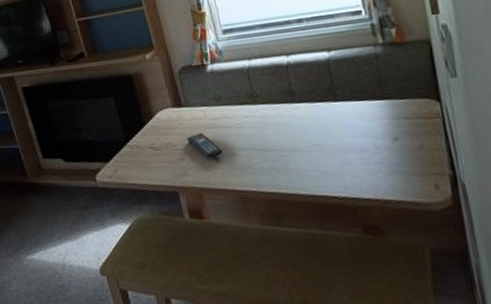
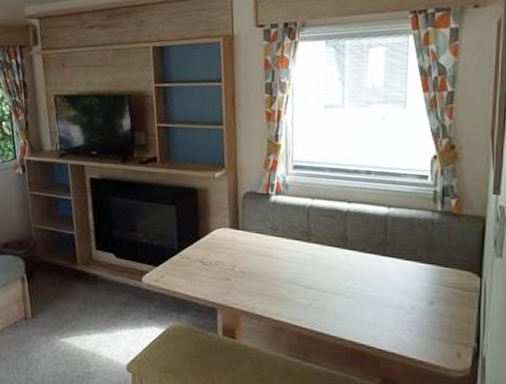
remote control: present [187,132,223,158] -> none [236,257,268,284]

